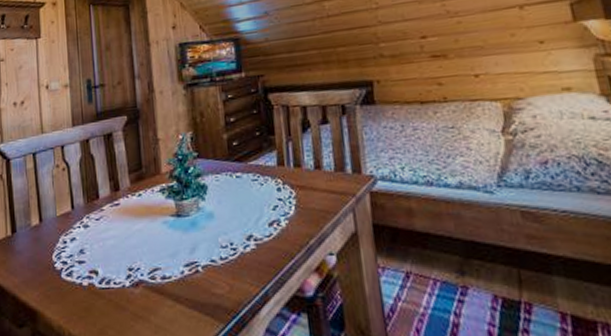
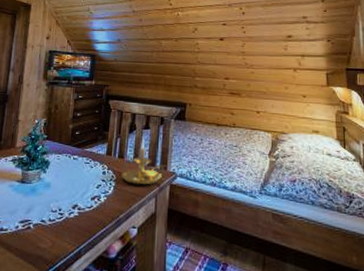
candle holder: none [300,135,363,199] -> present [120,137,168,185]

